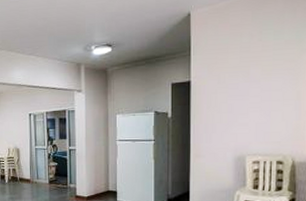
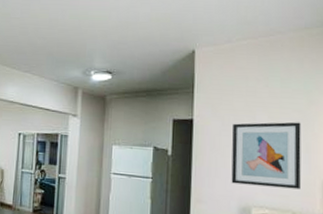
wall art: none [227,71,293,137] -> present [231,122,301,190]

